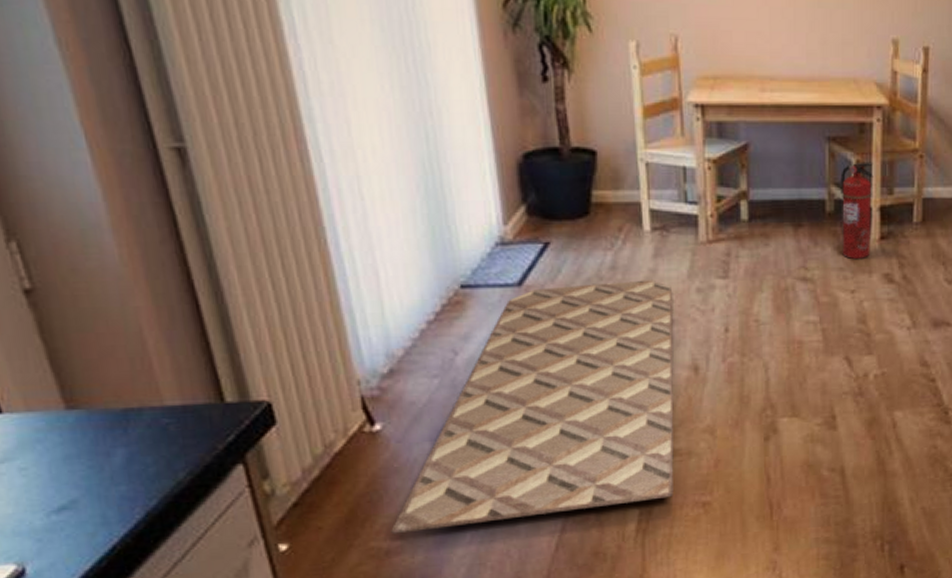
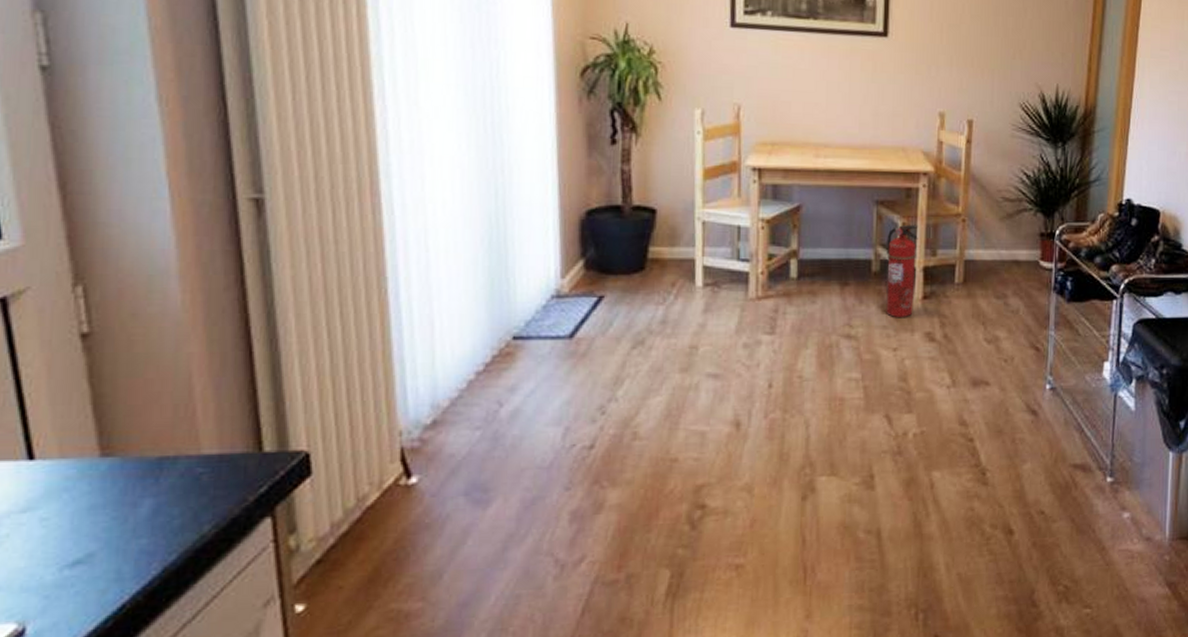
rug: present [391,279,674,534] -> none [414,334,720,595]

